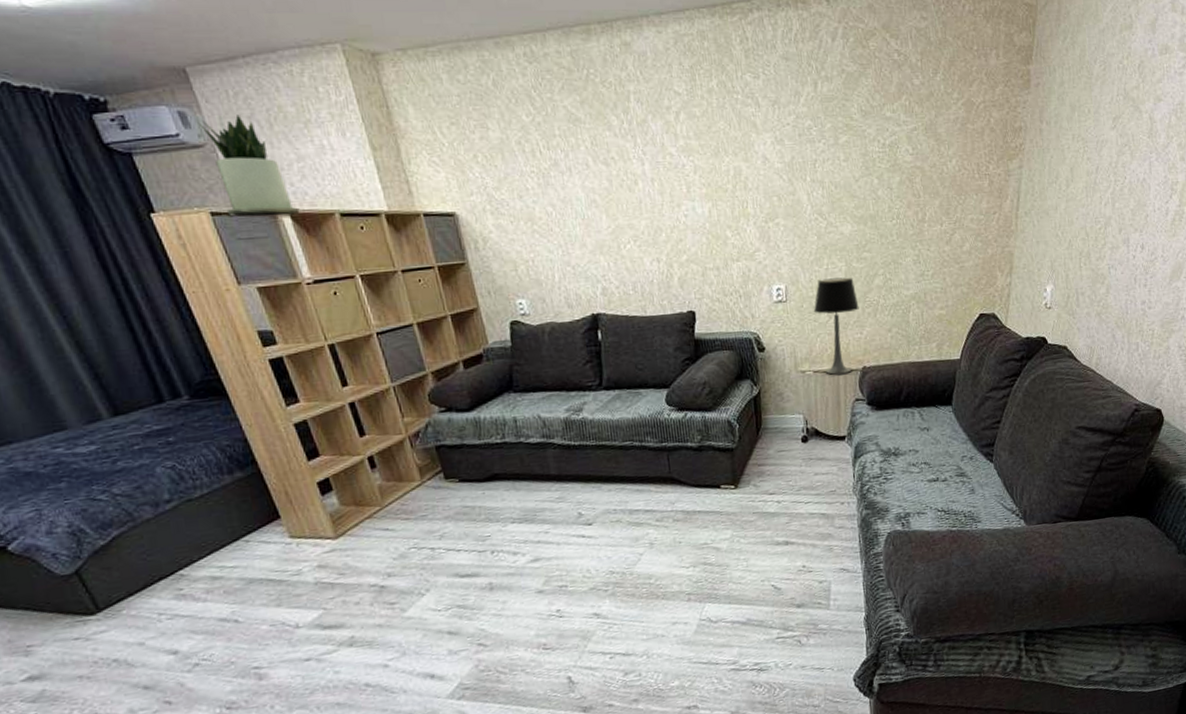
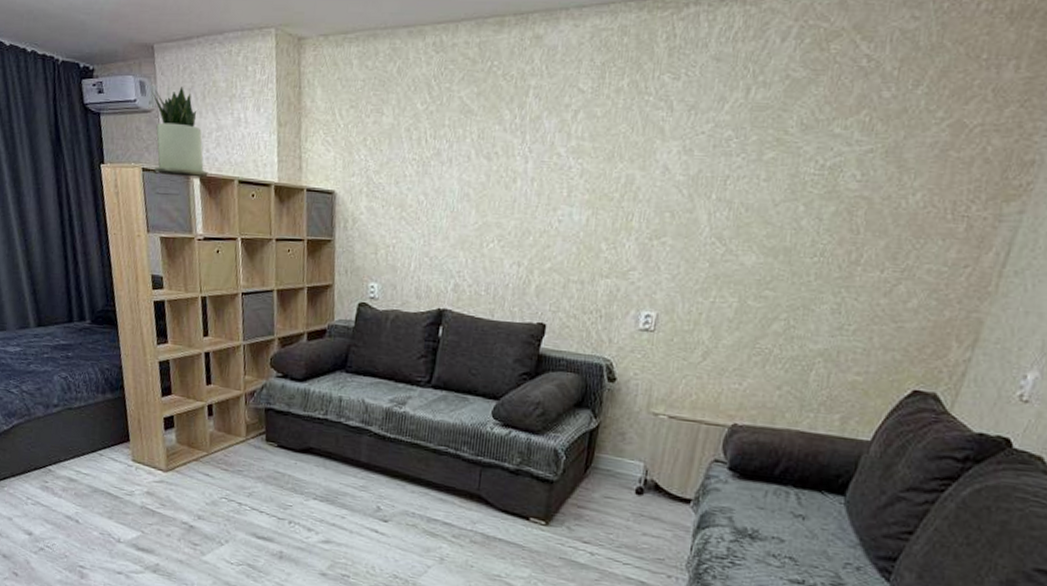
table lamp: present [813,277,859,375] -> none [683,313,745,428]

